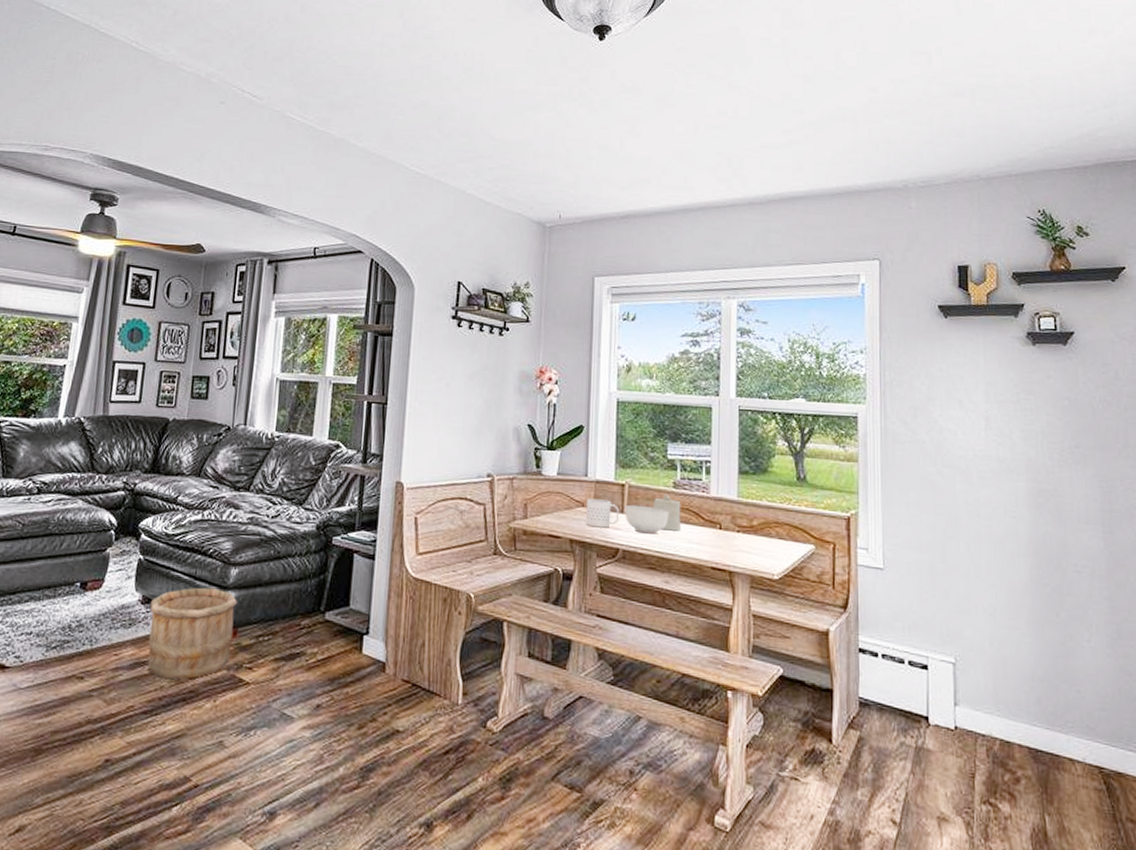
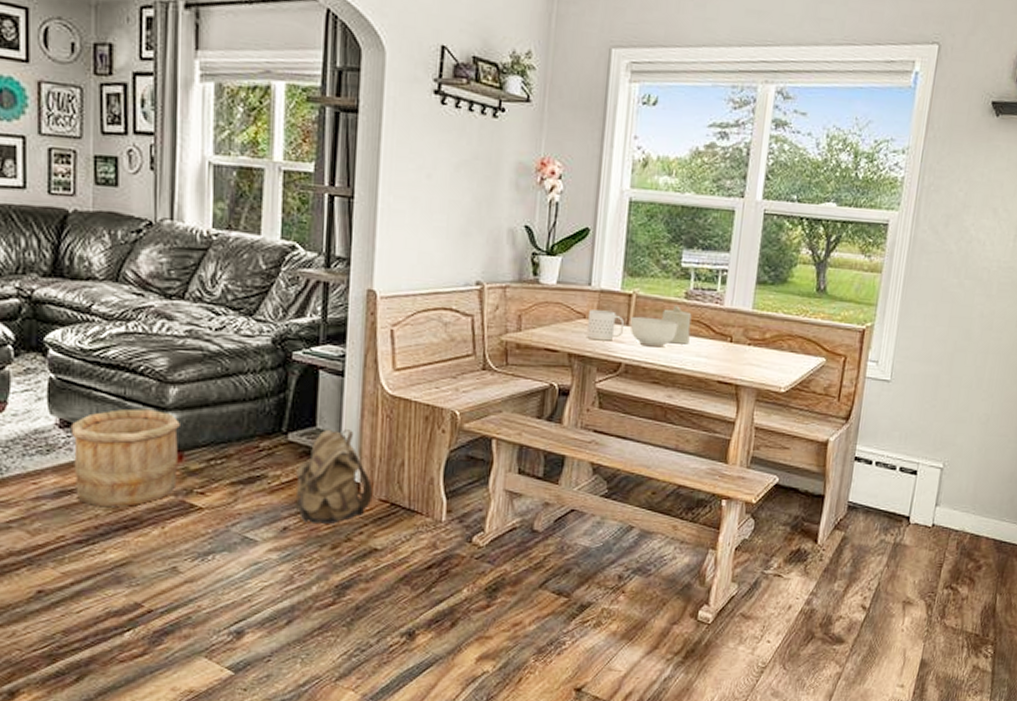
backpack: none [327,610,397,703] -> present [294,429,373,524]

